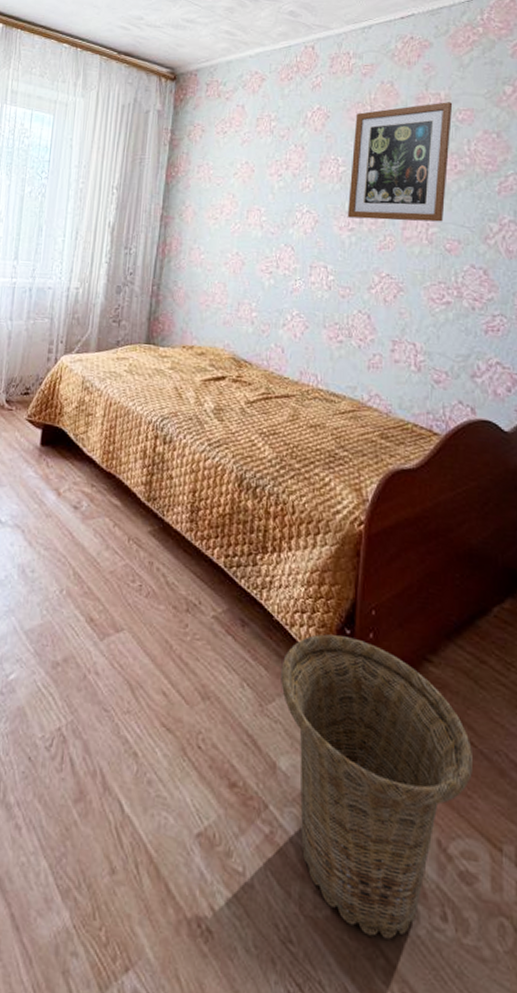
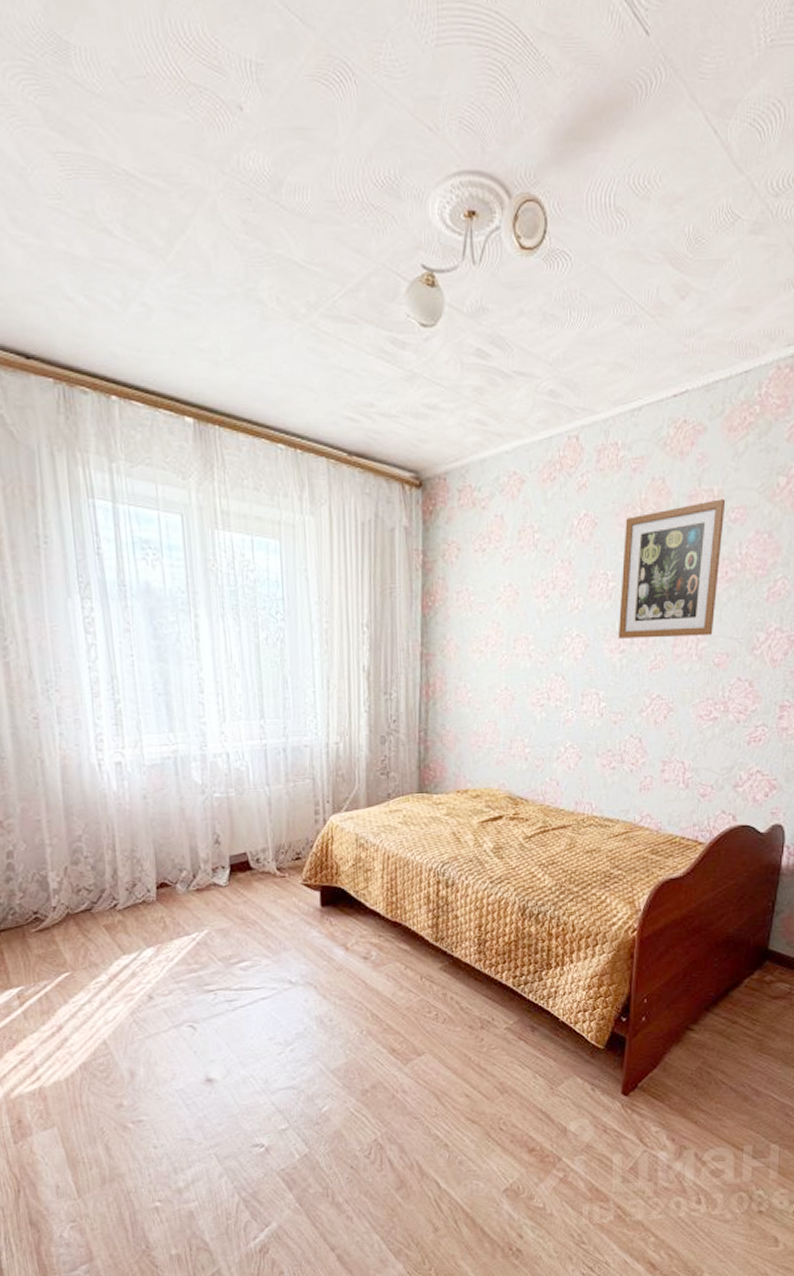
basket: present [281,634,472,940] -> none [568,1023,723,1226]

